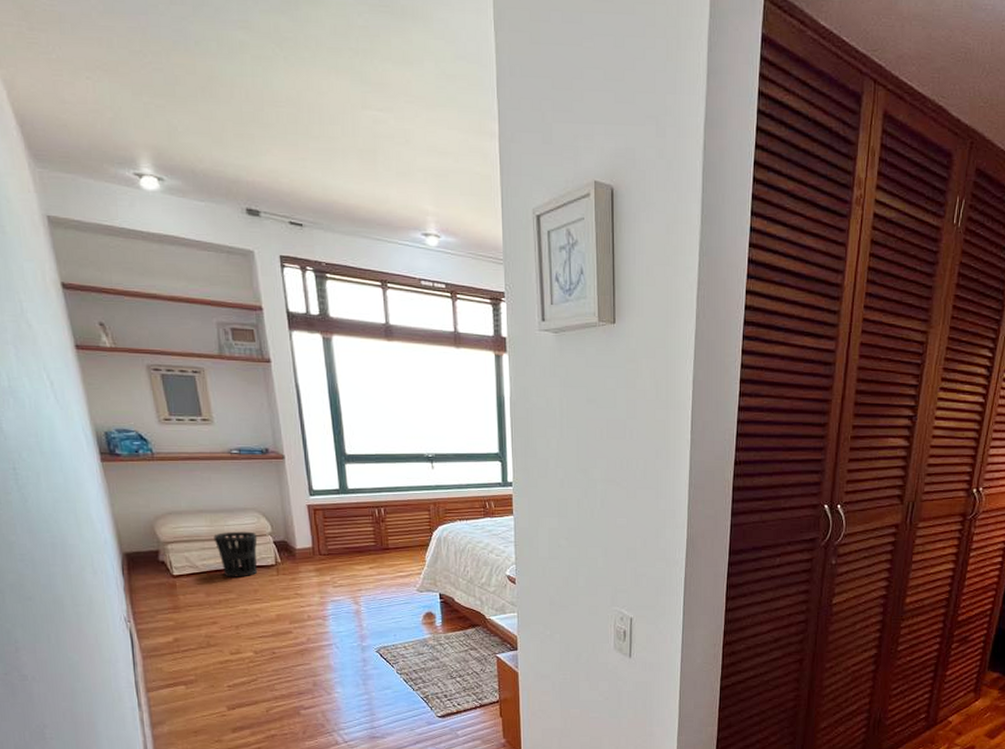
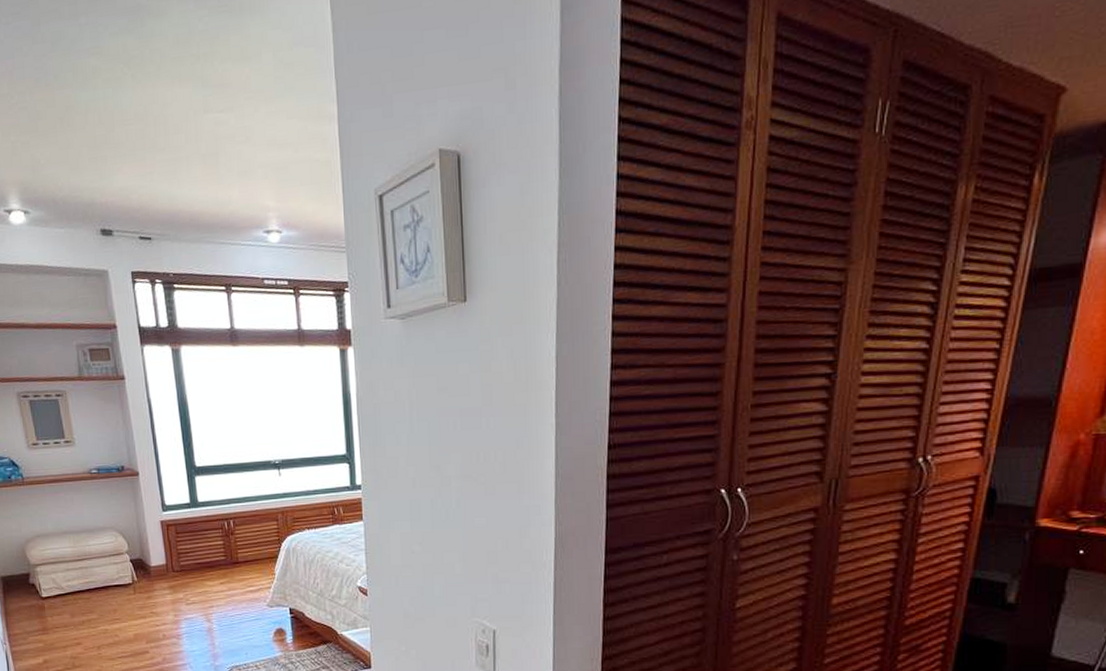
wastebasket: present [213,531,258,577] -> none [76,550,117,598]

